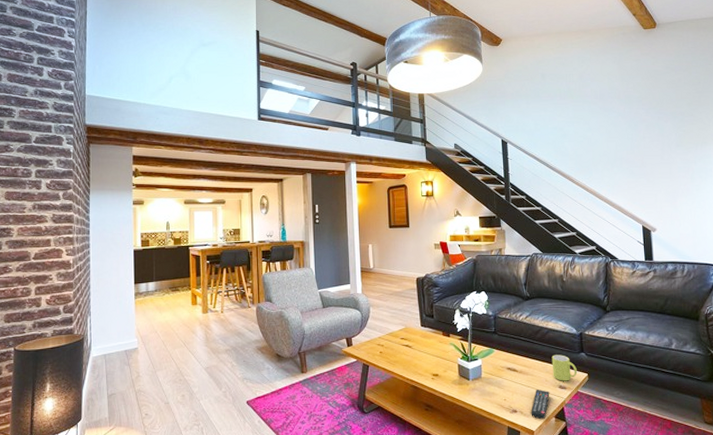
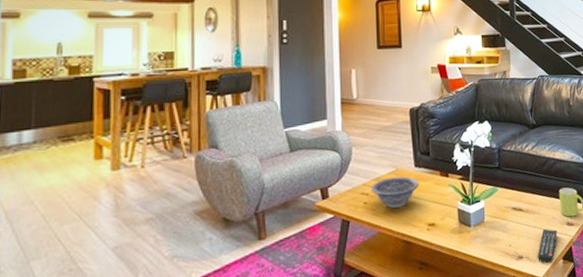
decorative bowl: none [385,333,425,359] -> present [371,176,419,209]

